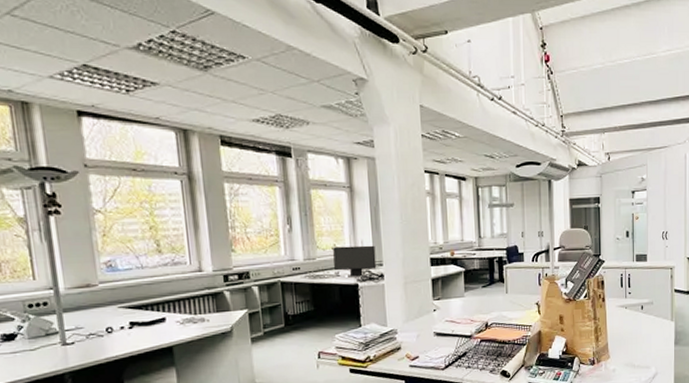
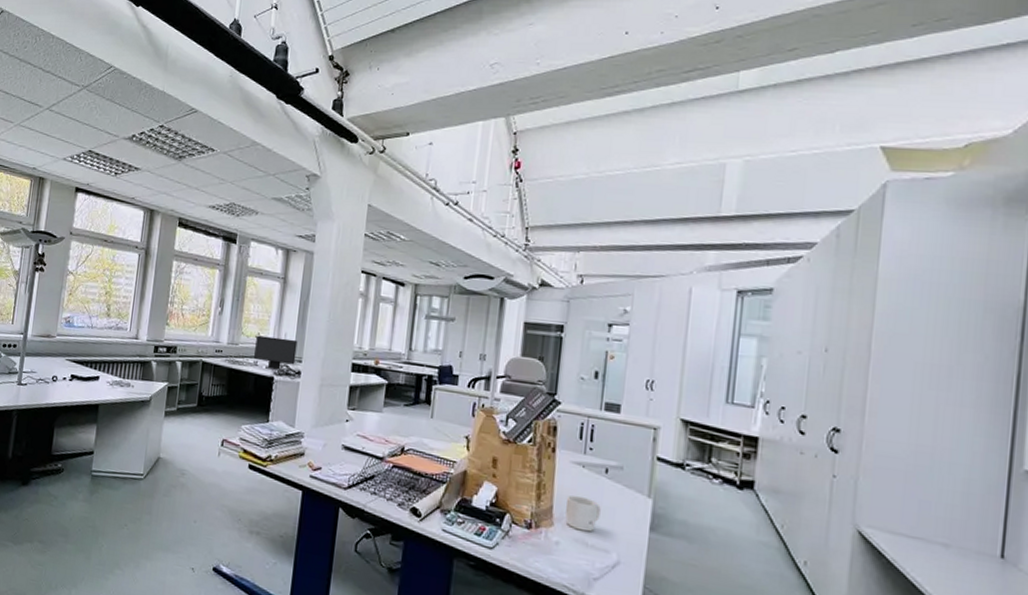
mug: none [617,330,641,357] -> present [565,495,601,532]

